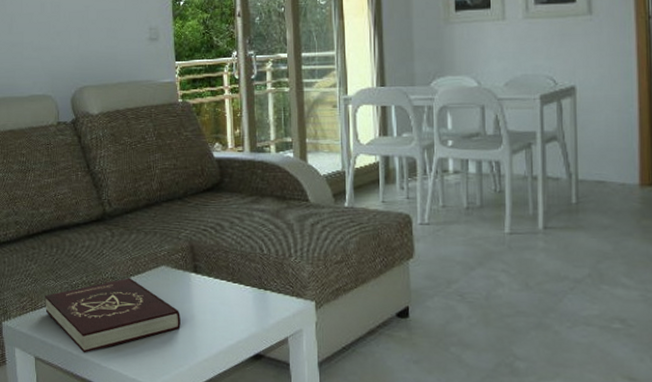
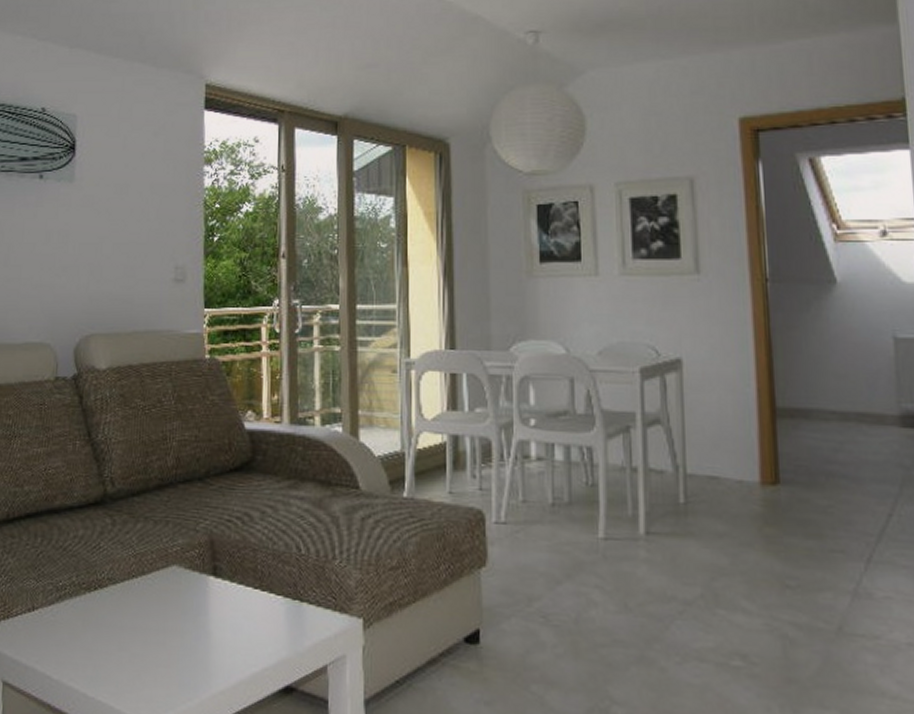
book: present [45,277,181,353] -> none [21,578,193,679]

